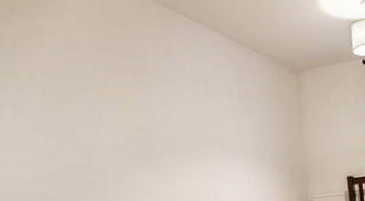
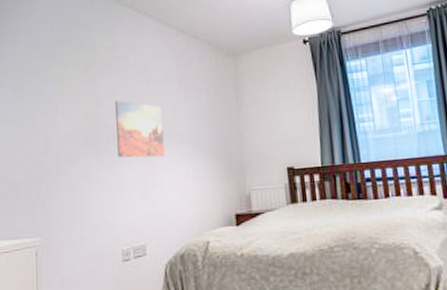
wall art: none [170,111,226,169] -> present [115,100,165,158]

